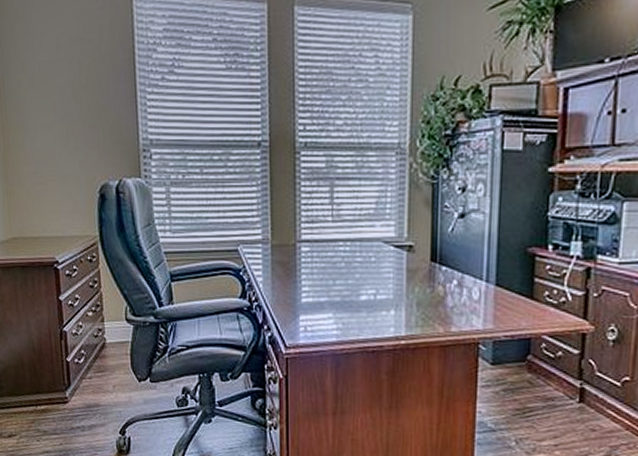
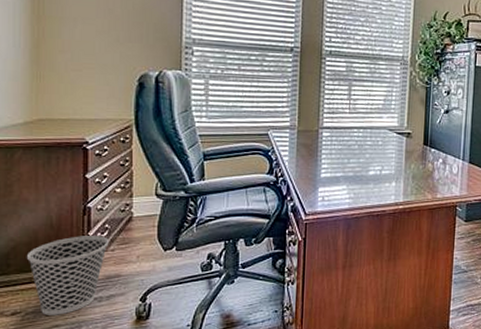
wastebasket: none [15,361,86,441] -> present [26,236,109,315]

